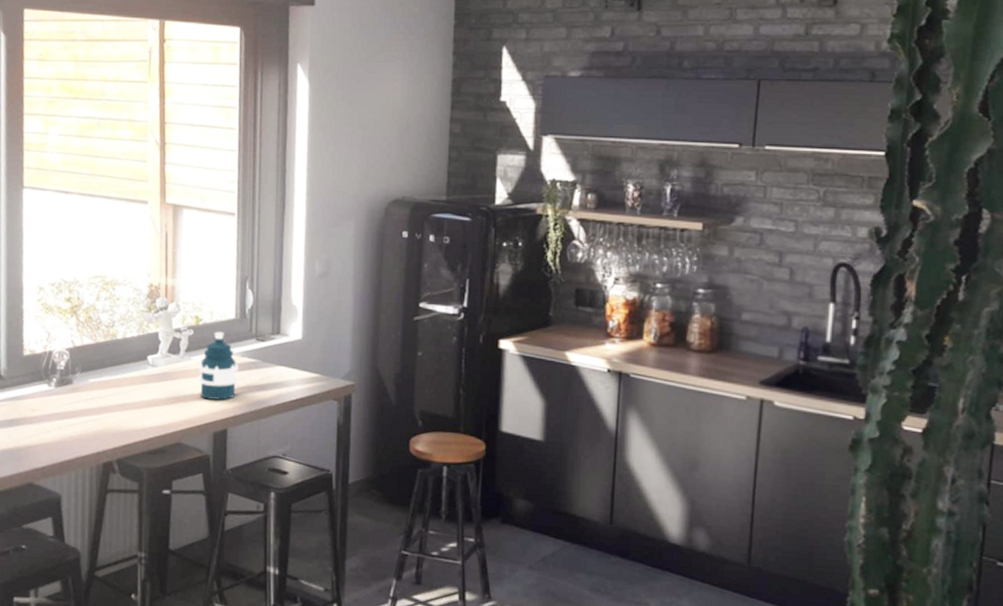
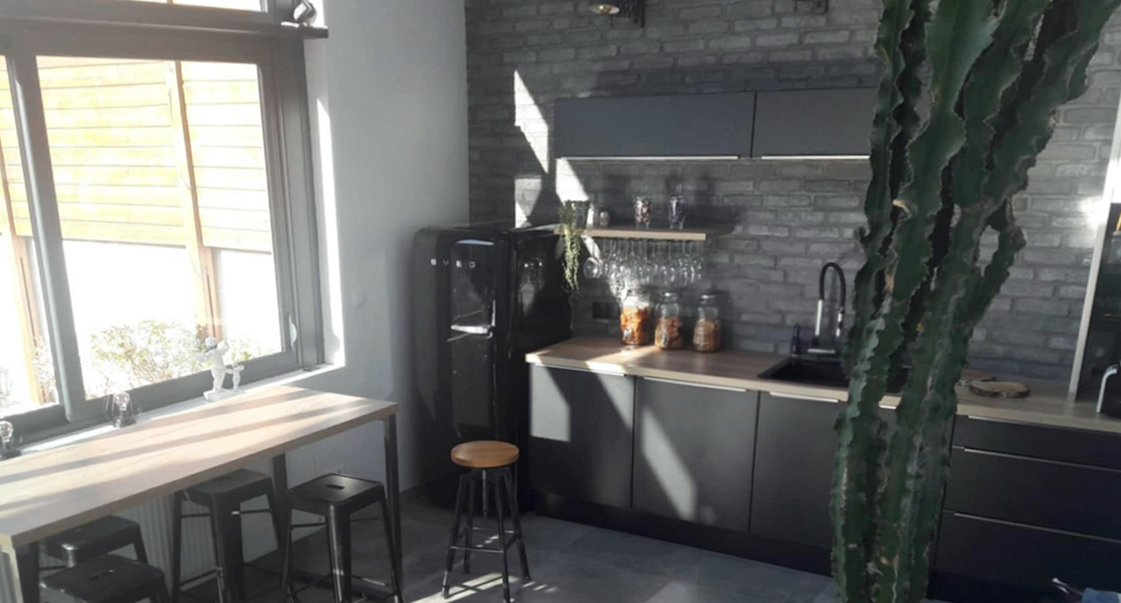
water bottle: present [198,331,239,400] -> none [253,365,290,428]

